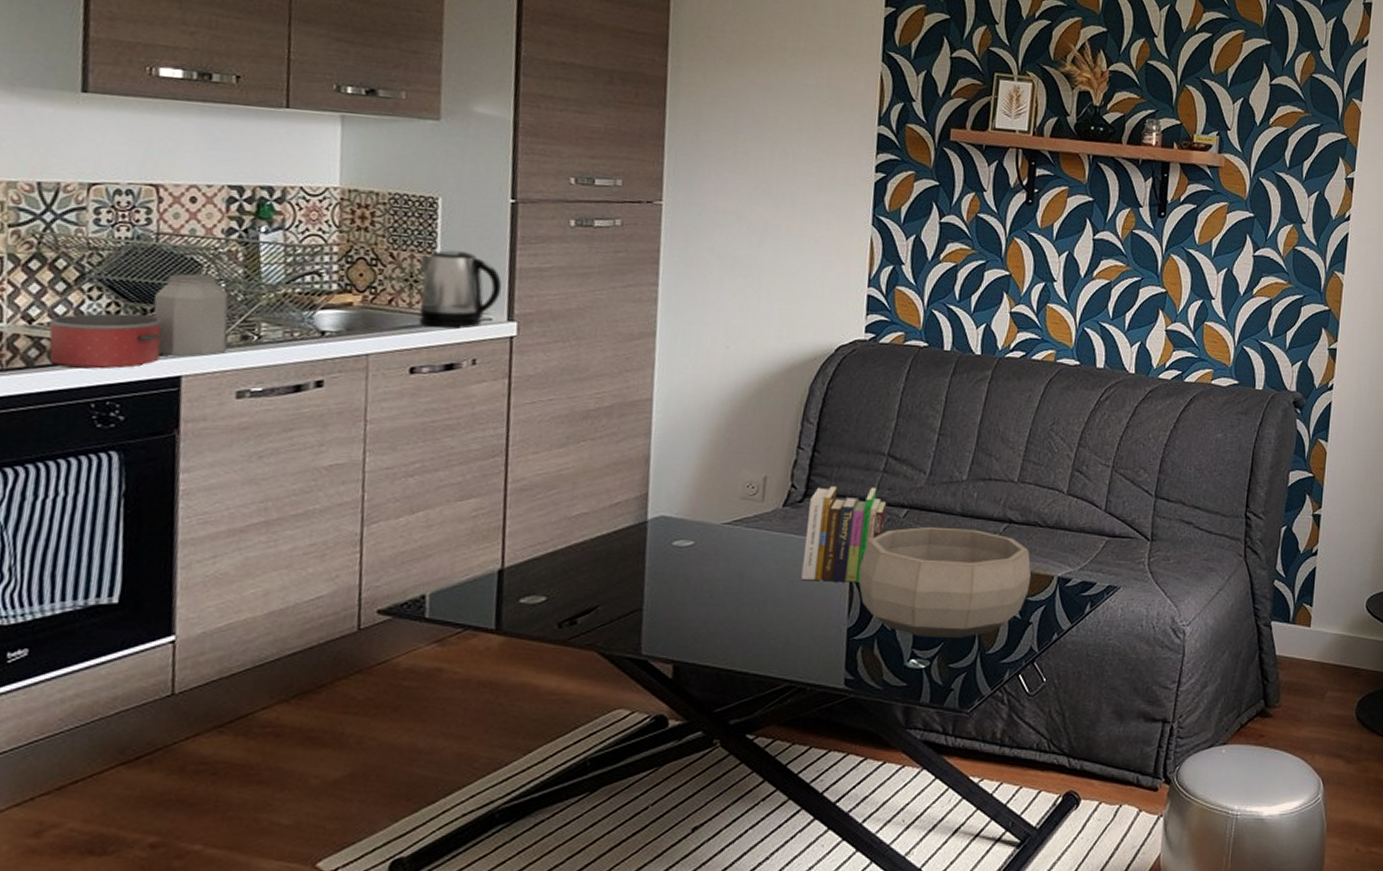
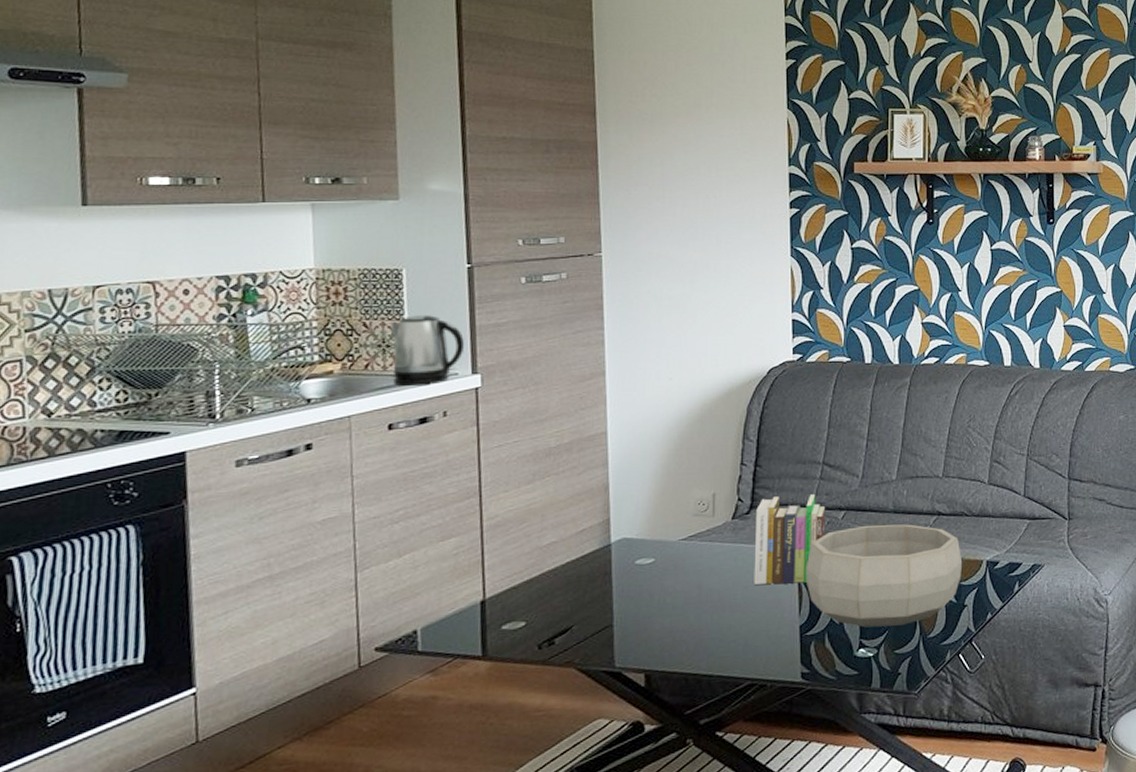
cooking pot: present [48,313,163,369] -> none [65,399,167,453]
jar: present [153,273,230,357] -> none [157,358,226,435]

